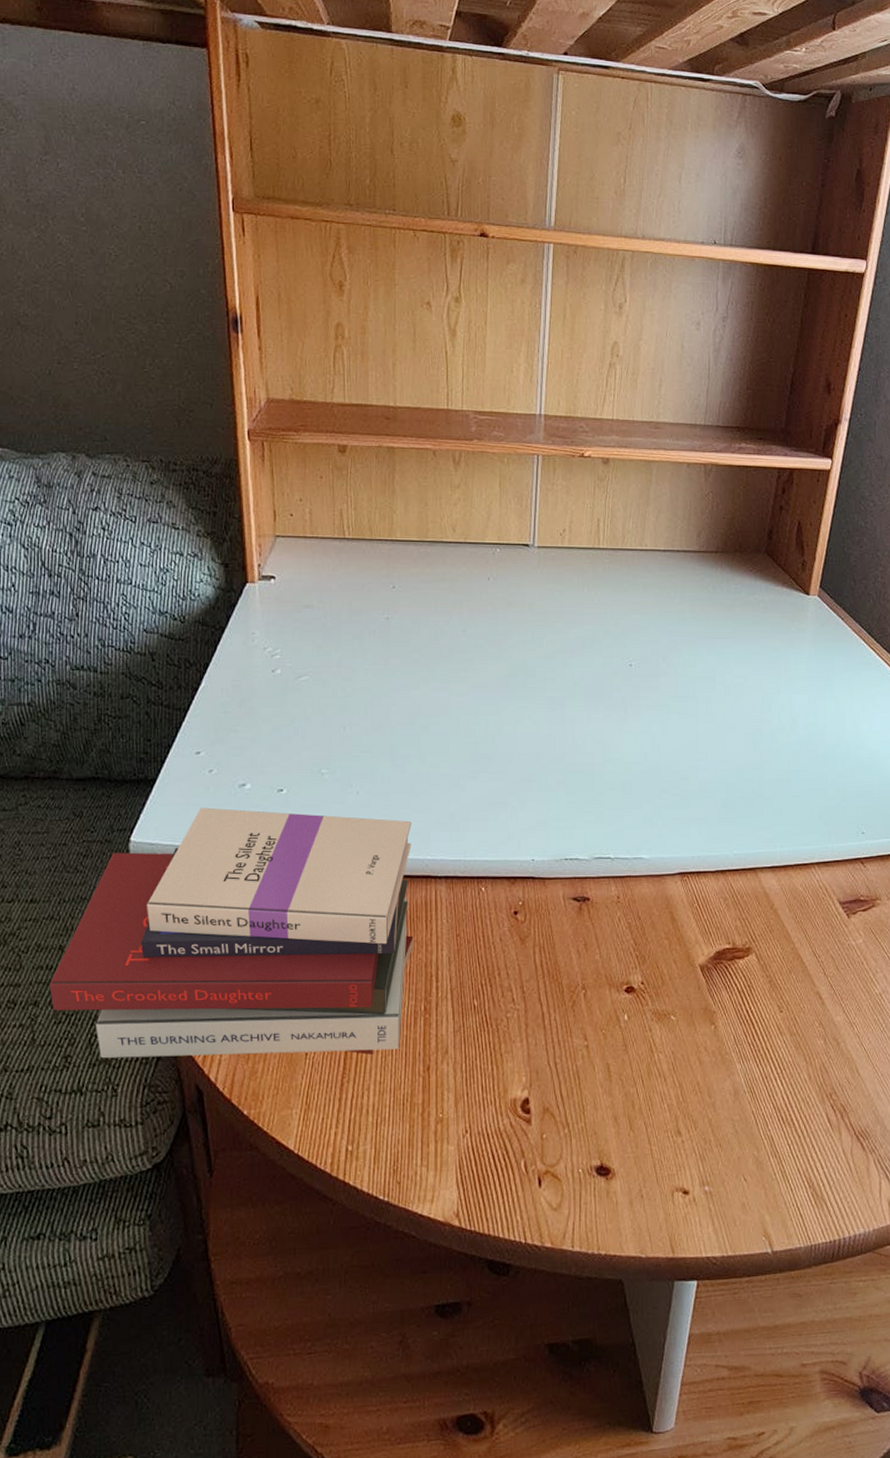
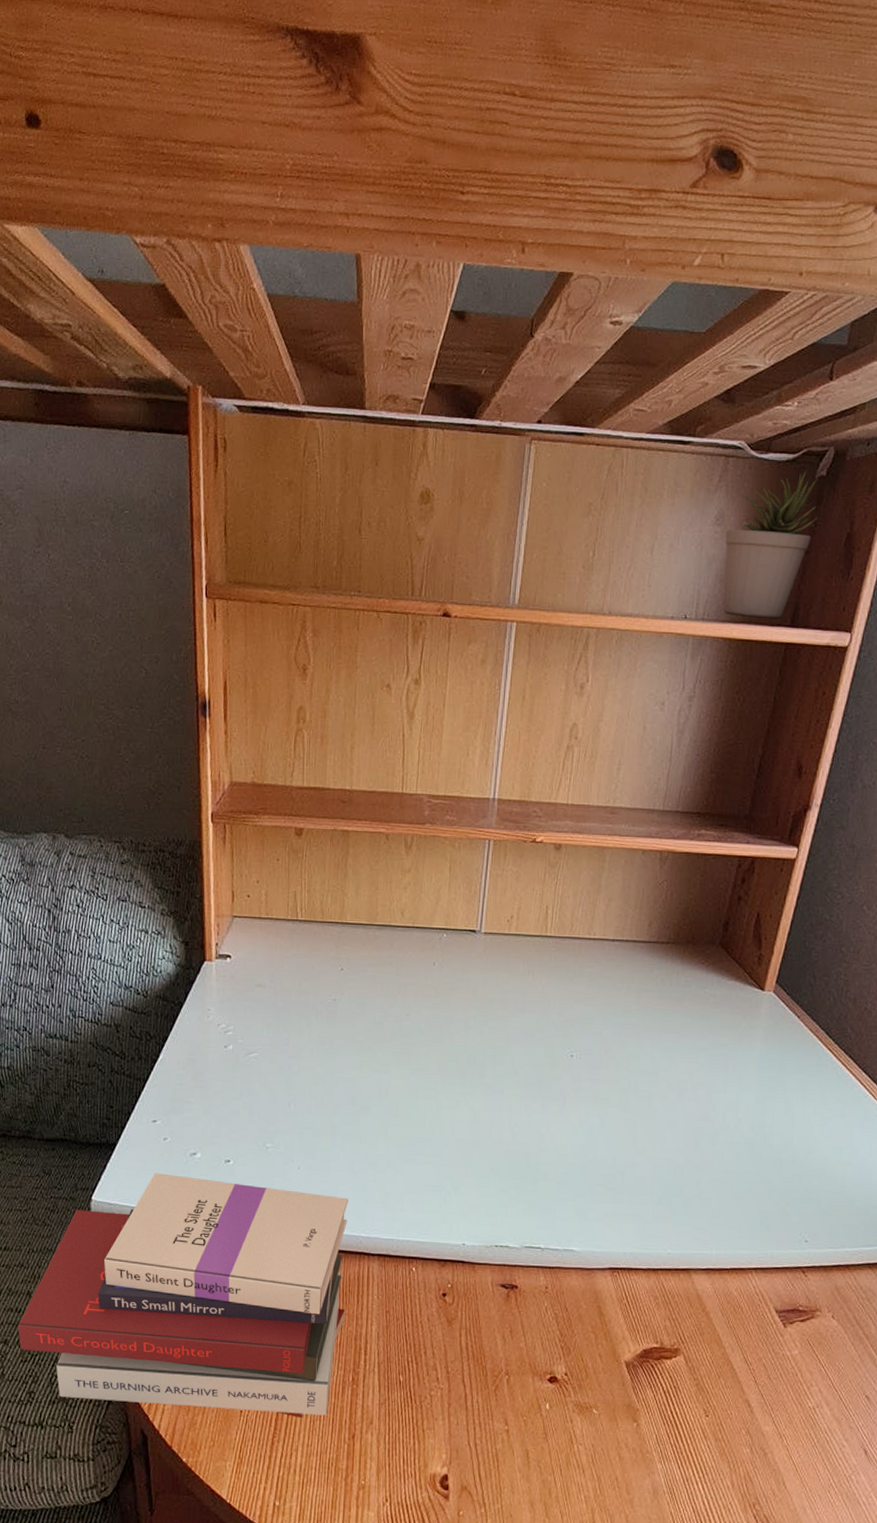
potted plant: none [747,110,831,247] -> present [723,470,819,619]

